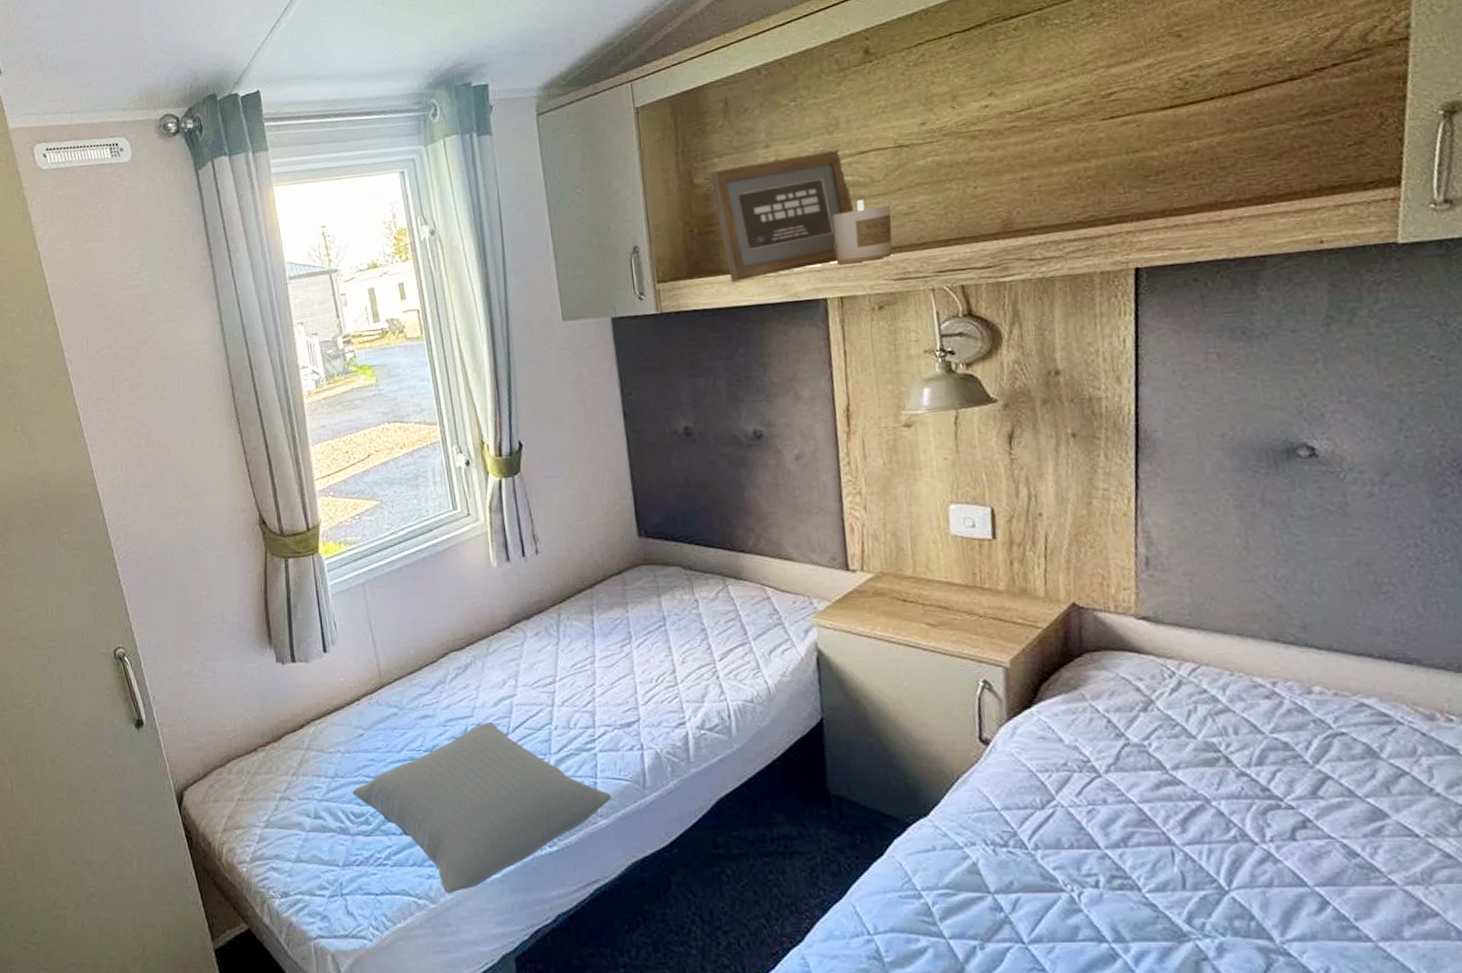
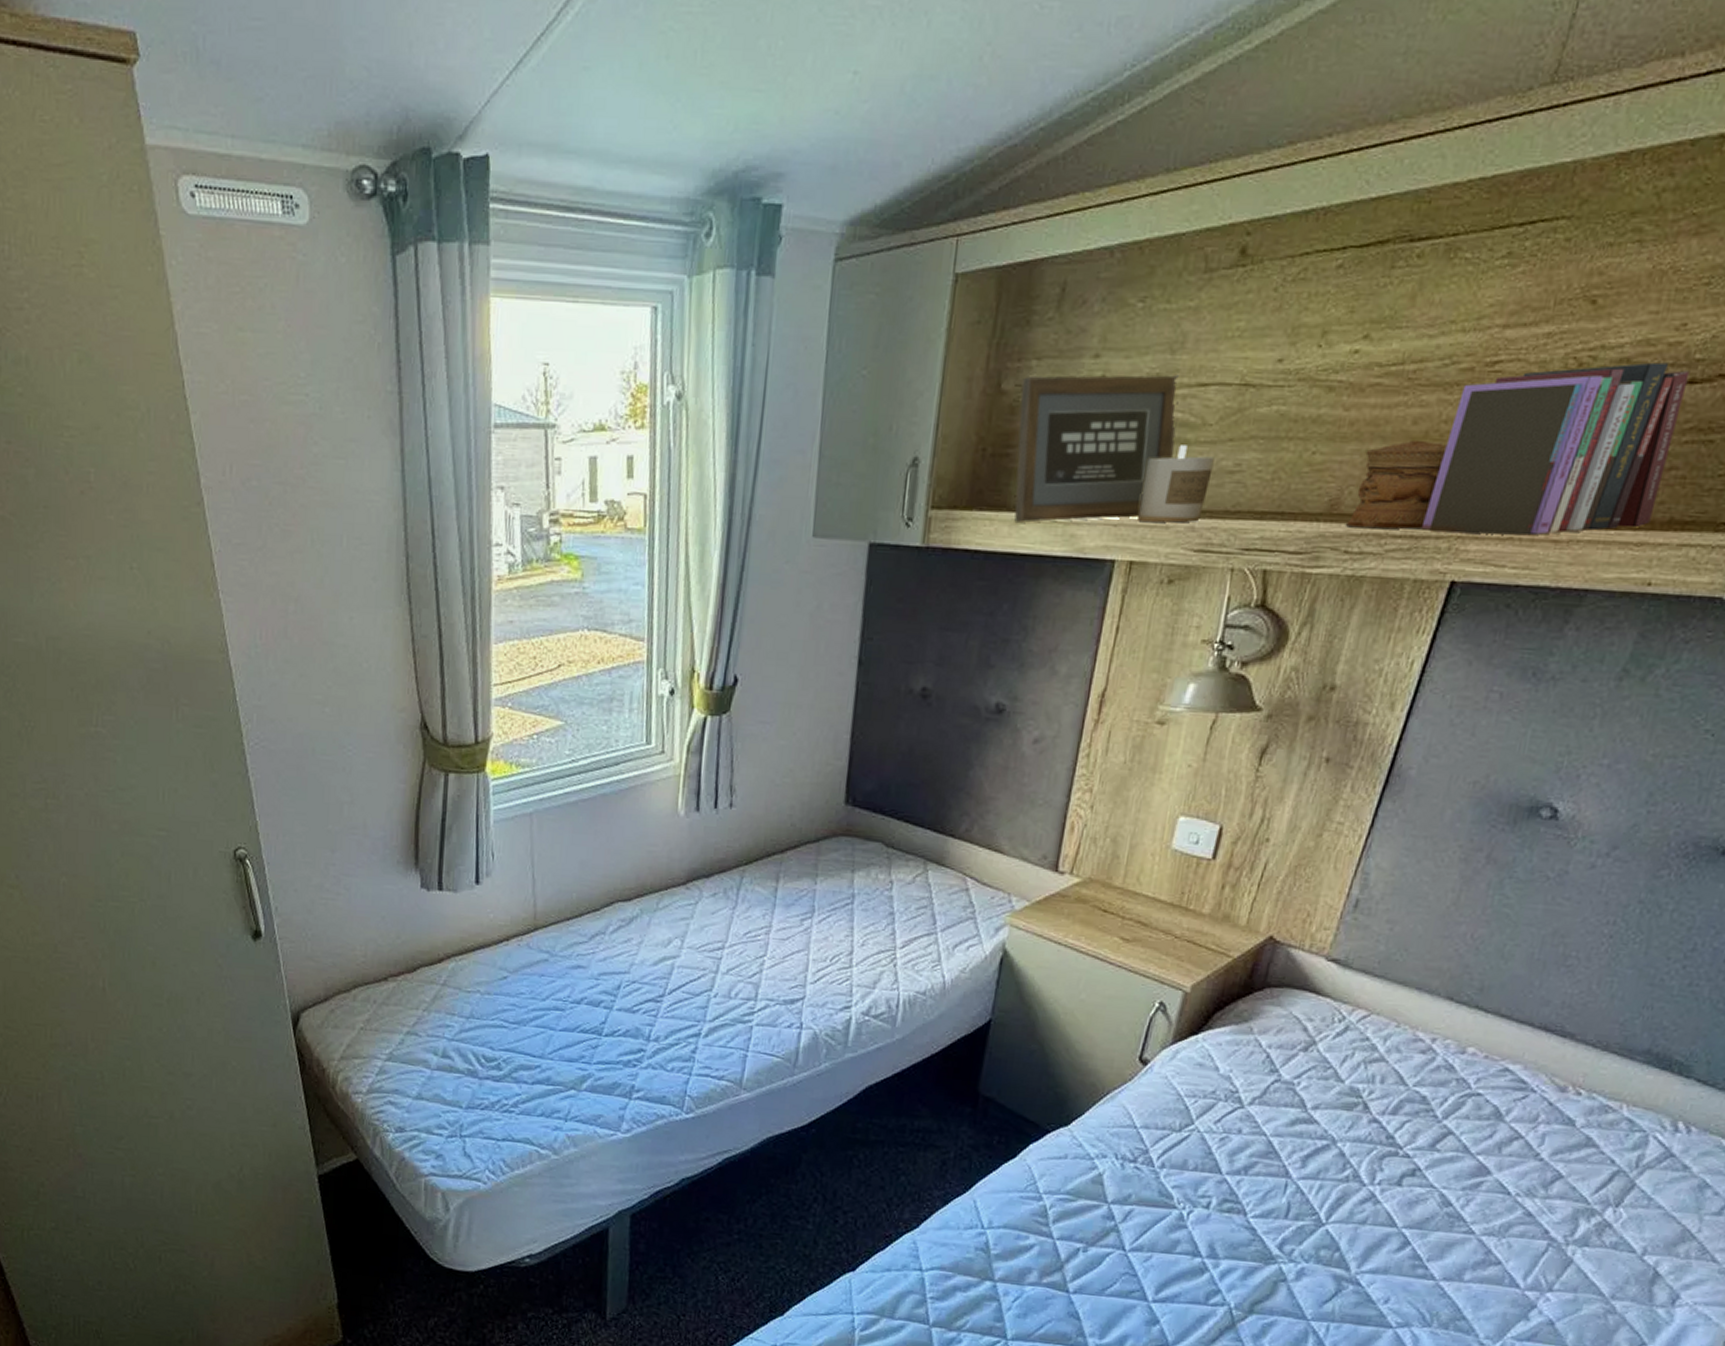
pillow: present [352,722,612,893] -> none [486,981,760,1147]
decorative box: none [1022,161,1094,240] -> present [1345,439,1448,530]
books: none [1089,68,1301,231] -> present [1421,362,1690,536]

